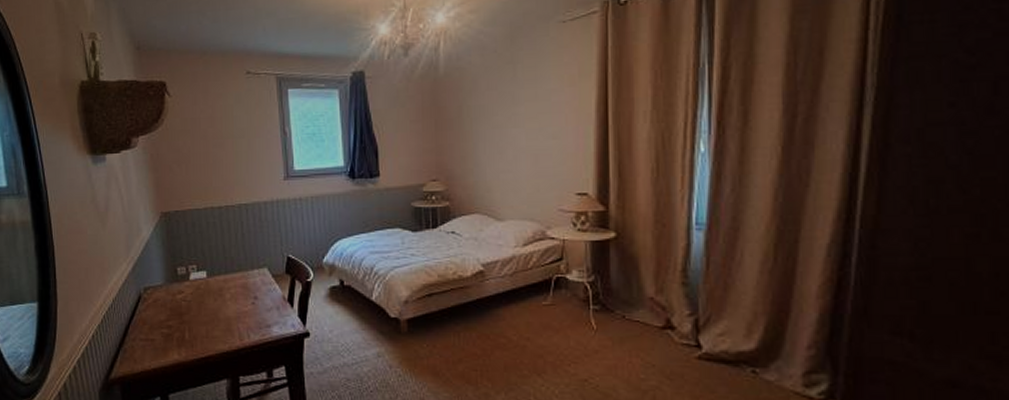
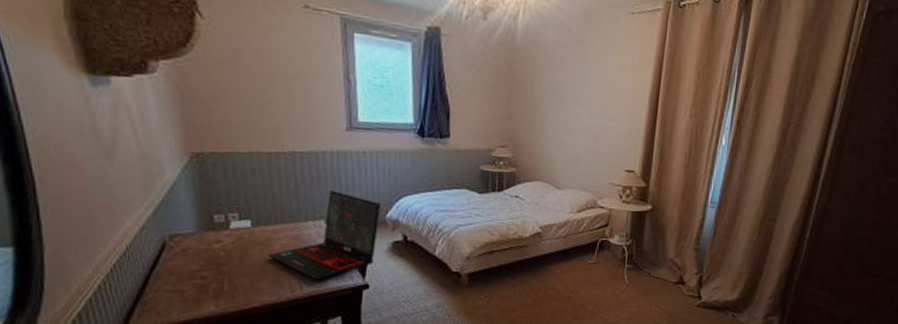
laptop: none [220,239,317,328] -> present [267,191,380,280]

